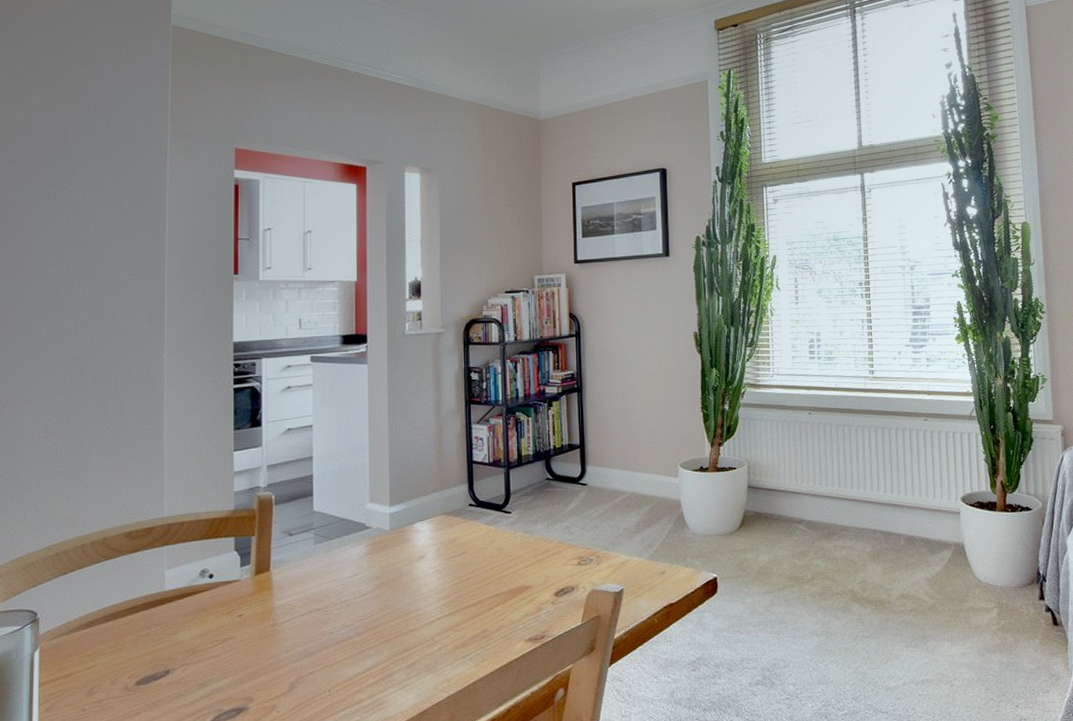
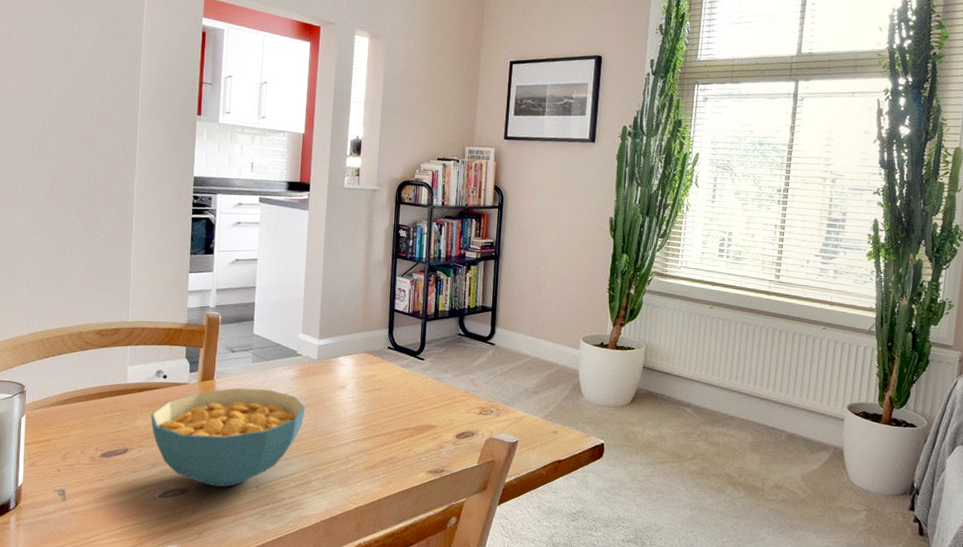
cereal bowl: none [196,572,380,699] -> present [151,388,306,487]

